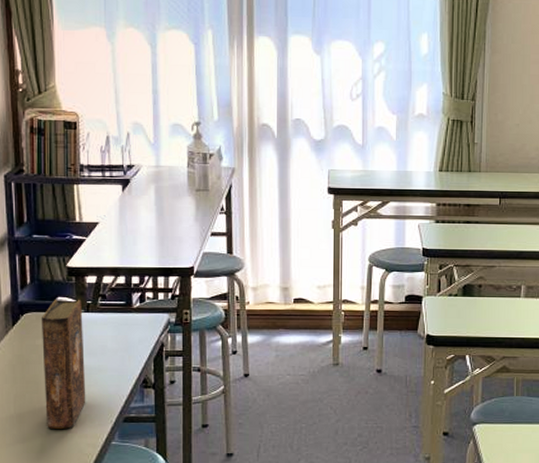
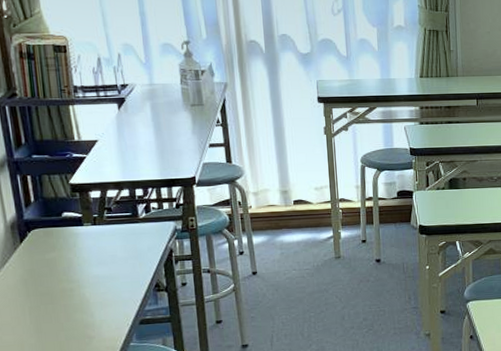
book: present [41,299,86,429] -> none [48,213,101,336]

